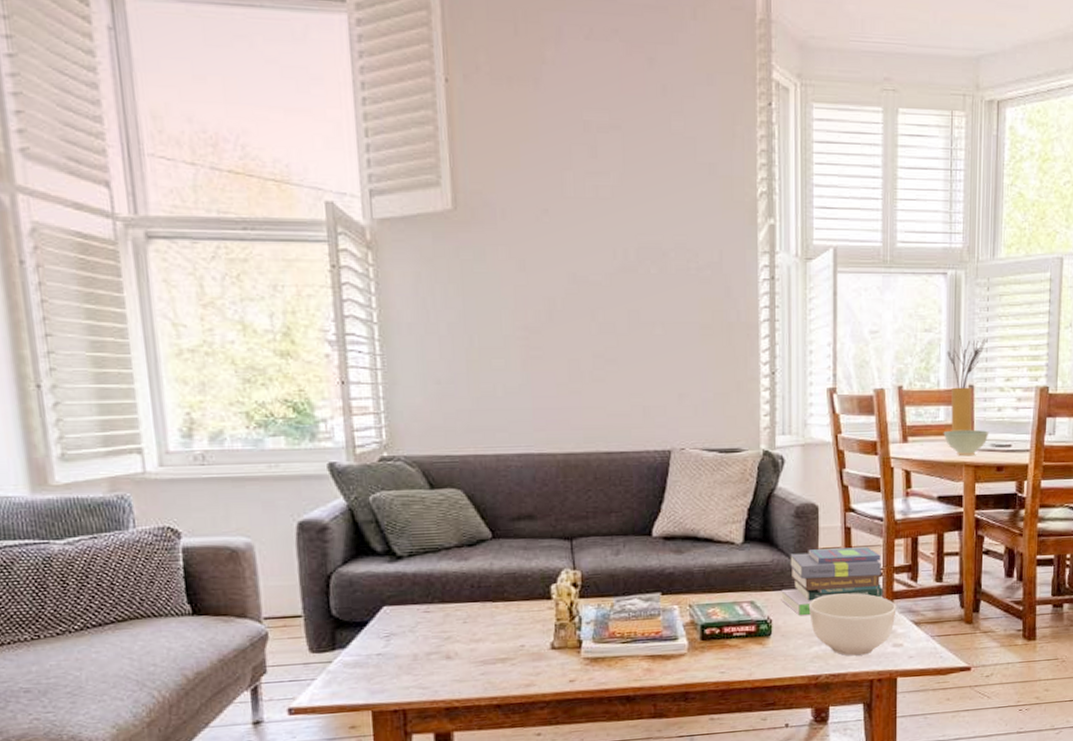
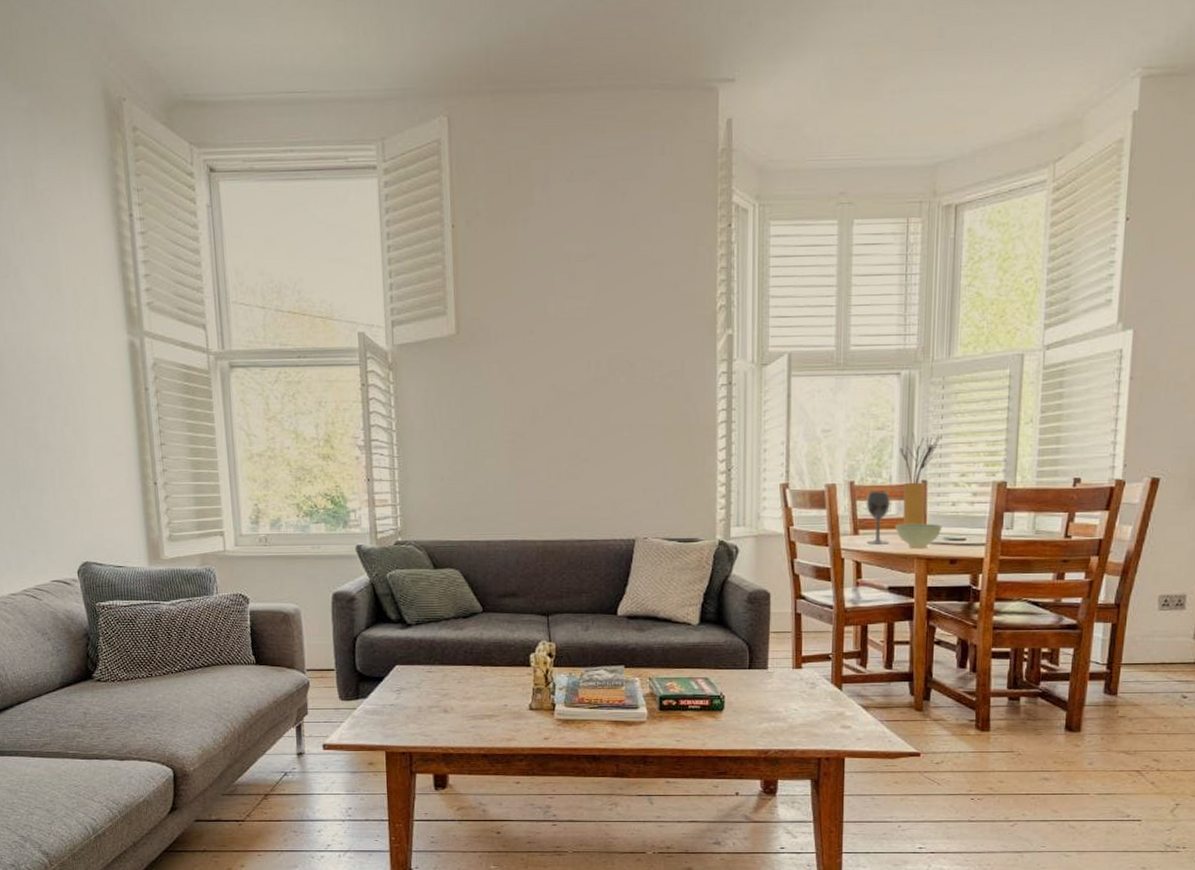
books: present [781,547,884,615] -> none [733,632,833,693]
bowl: present [808,593,896,656] -> none [759,675,845,734]
wine glass: none [914,396,938,453] -> present [866,491,890,545]

